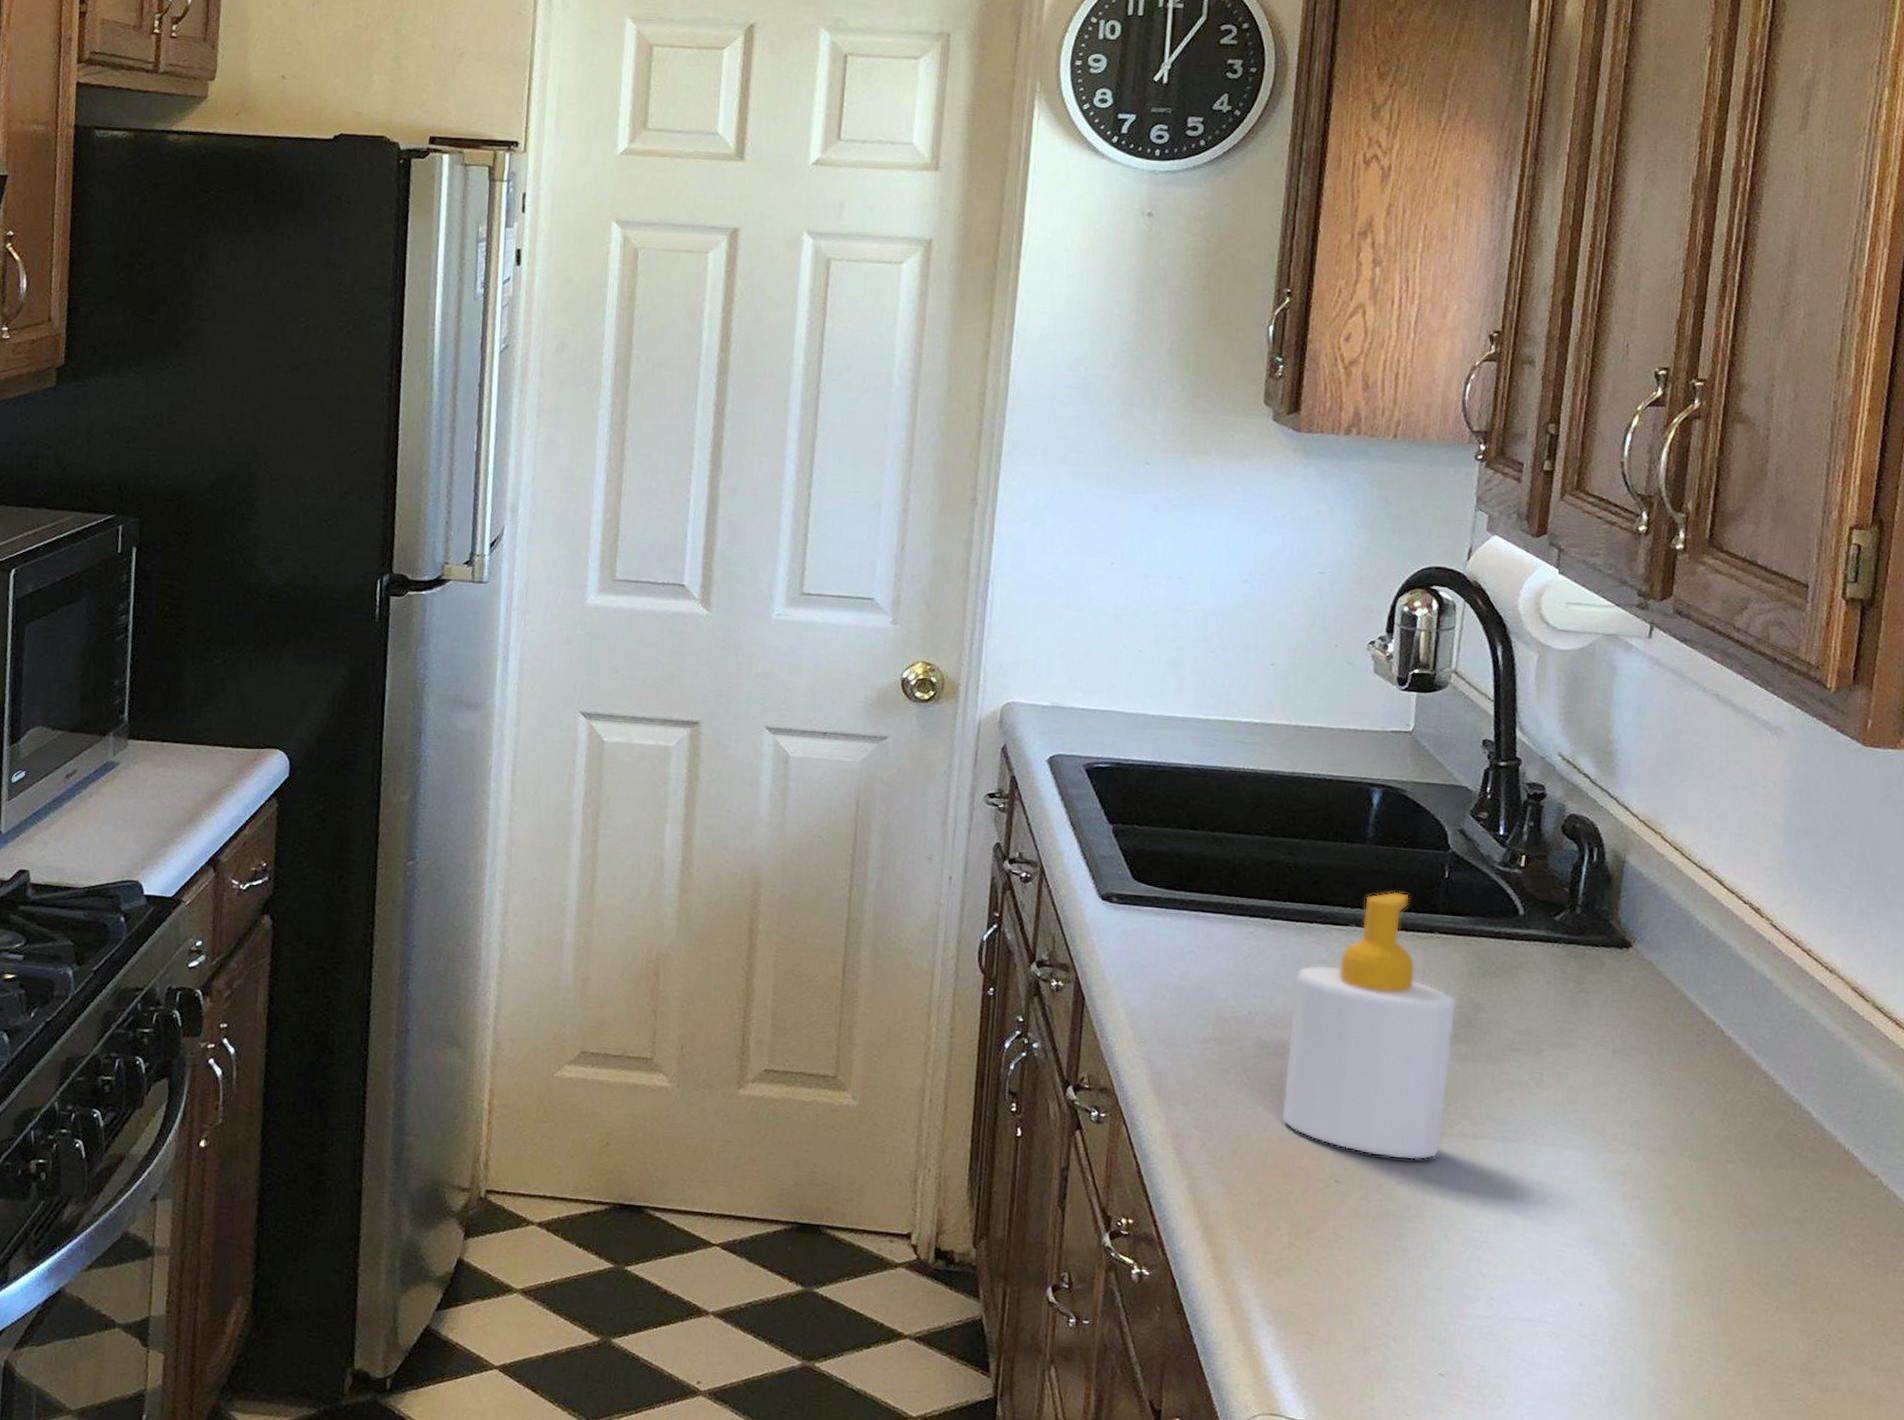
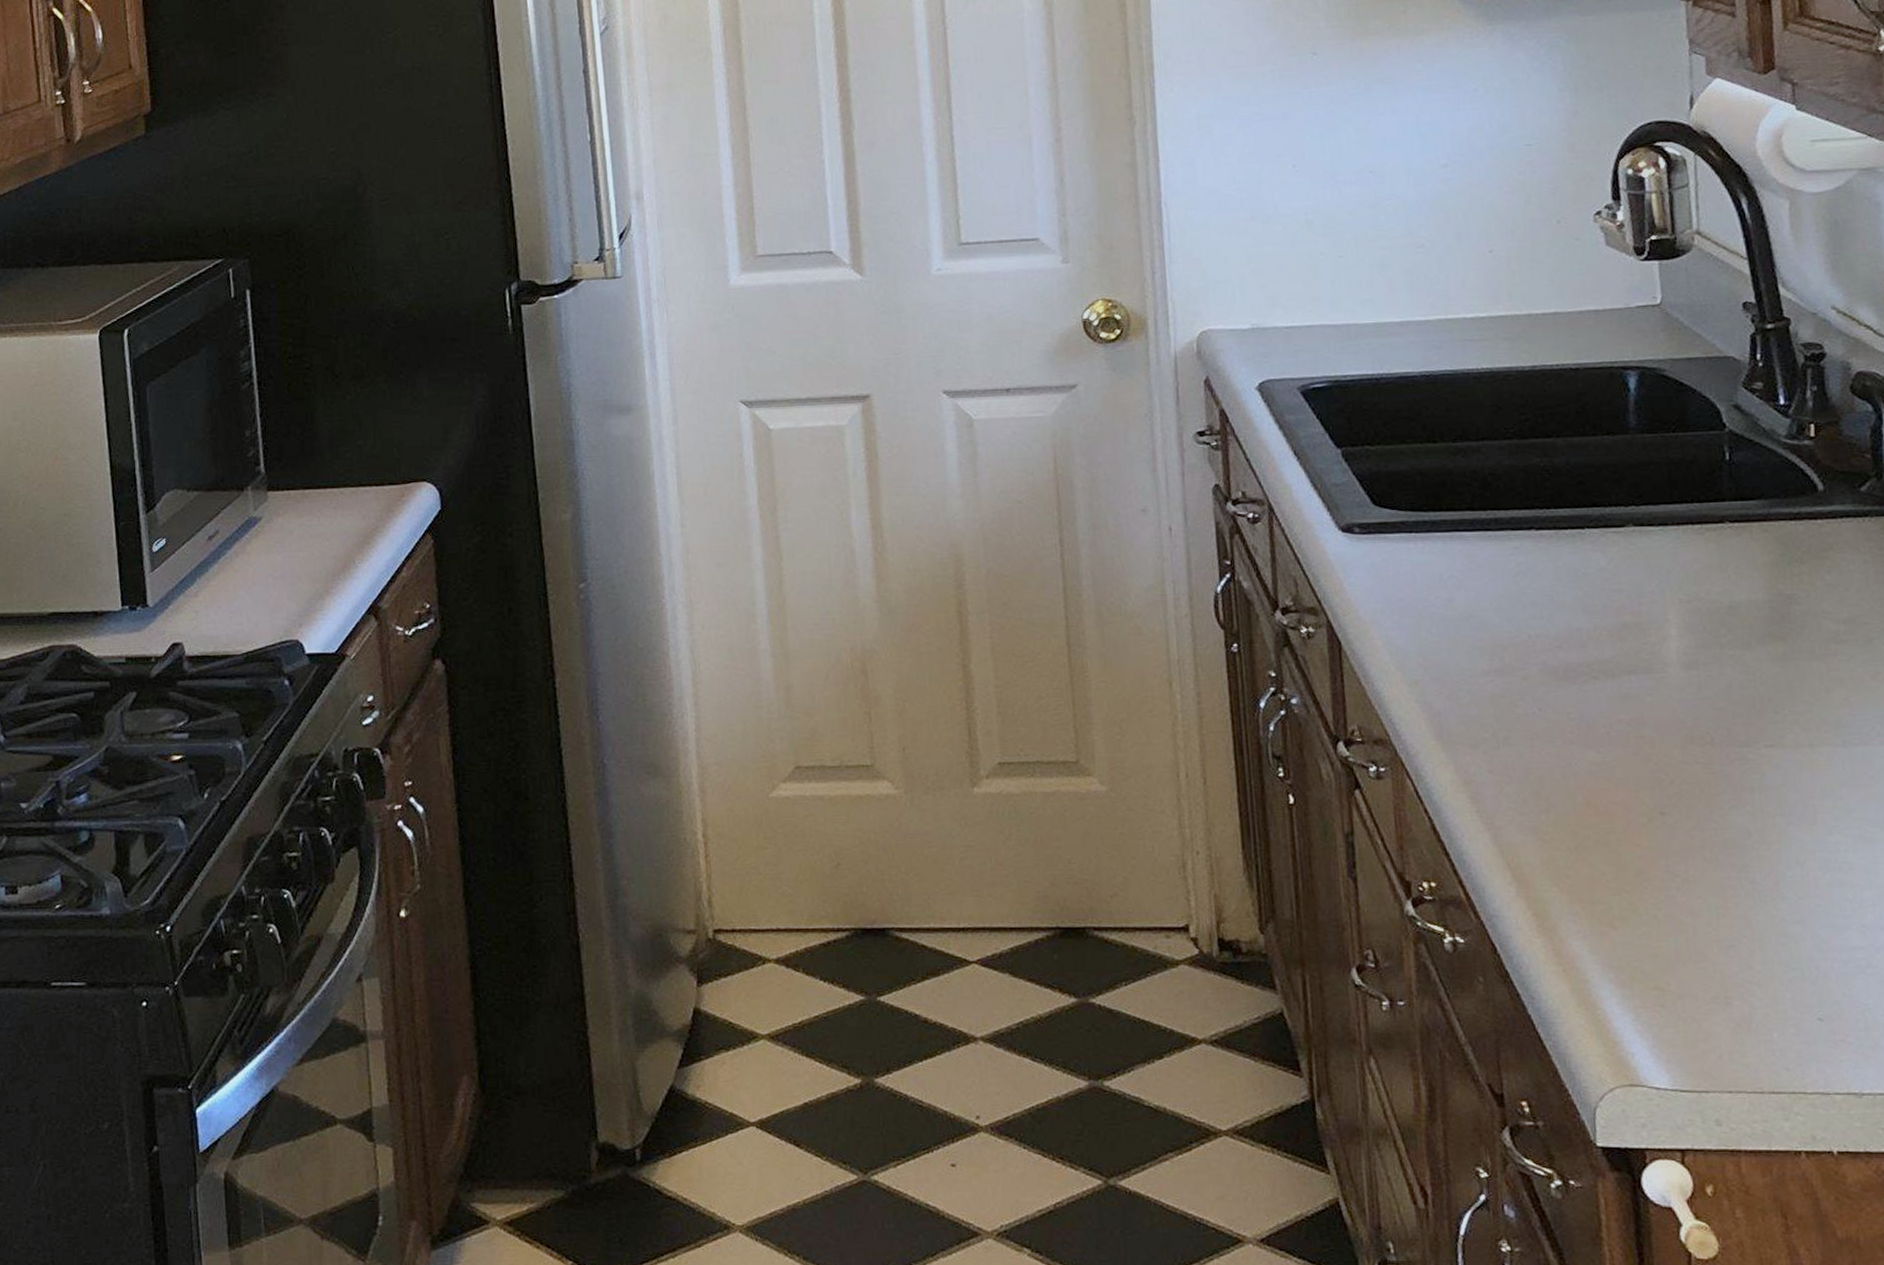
soap bottle: present [1280,891,1457,1161] -> none [1573,482,1775,781]

